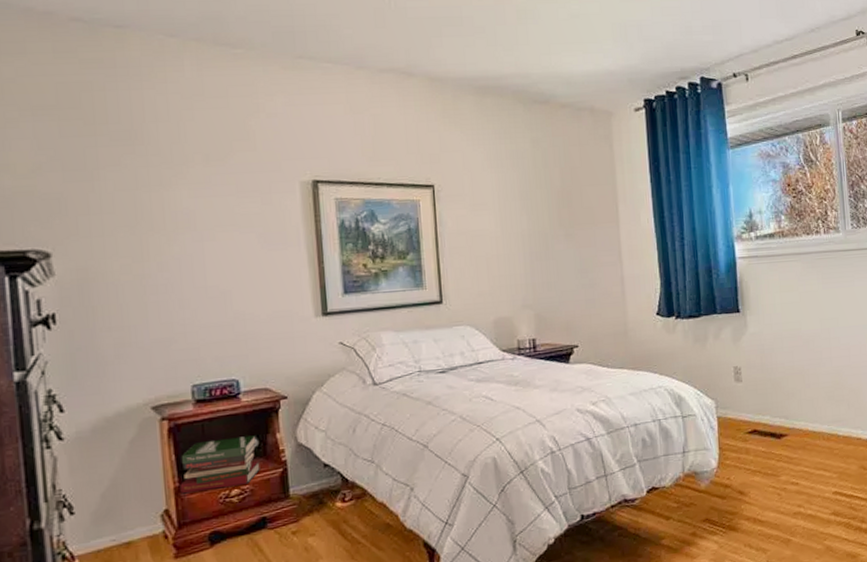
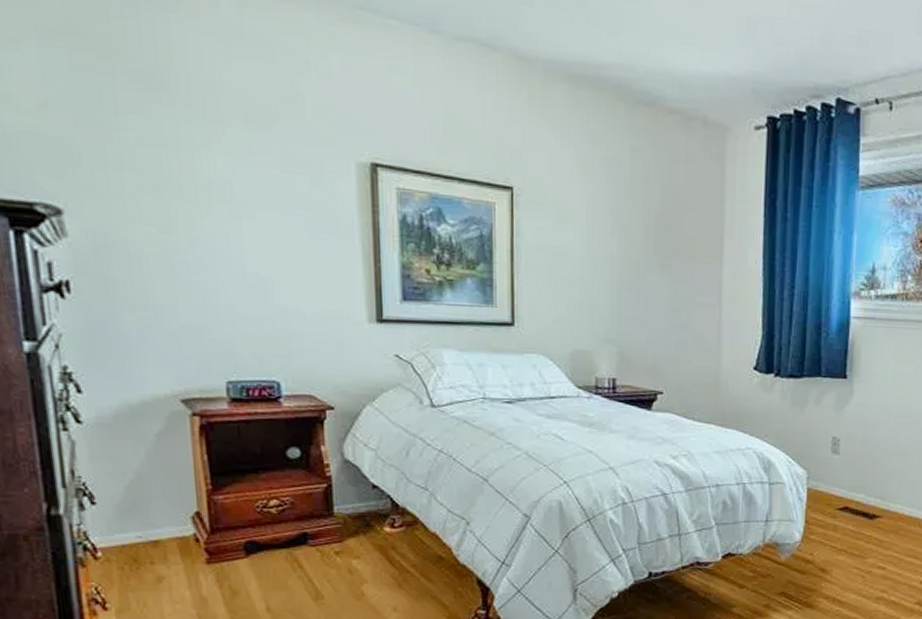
books: present [180,435,260,494] -> none [212,444,302,498]

